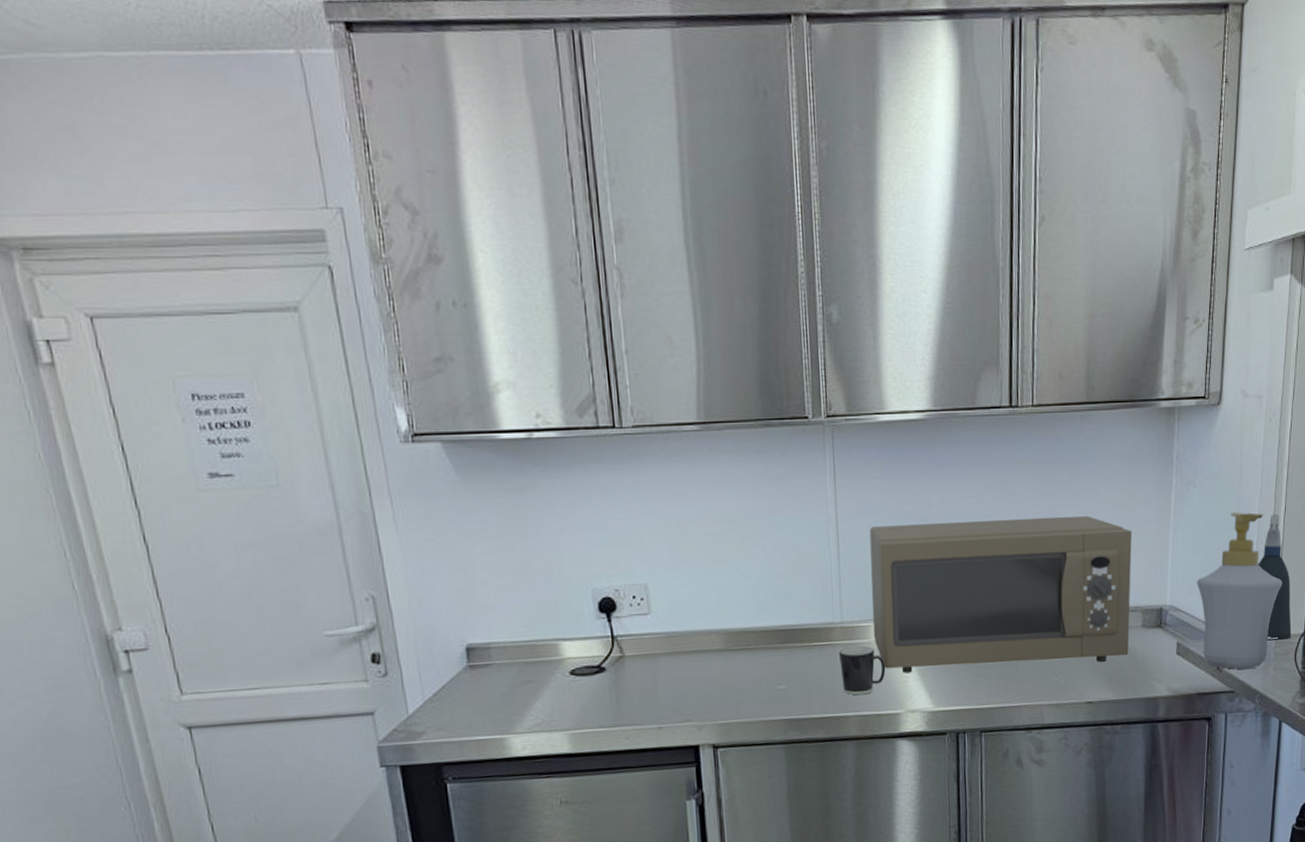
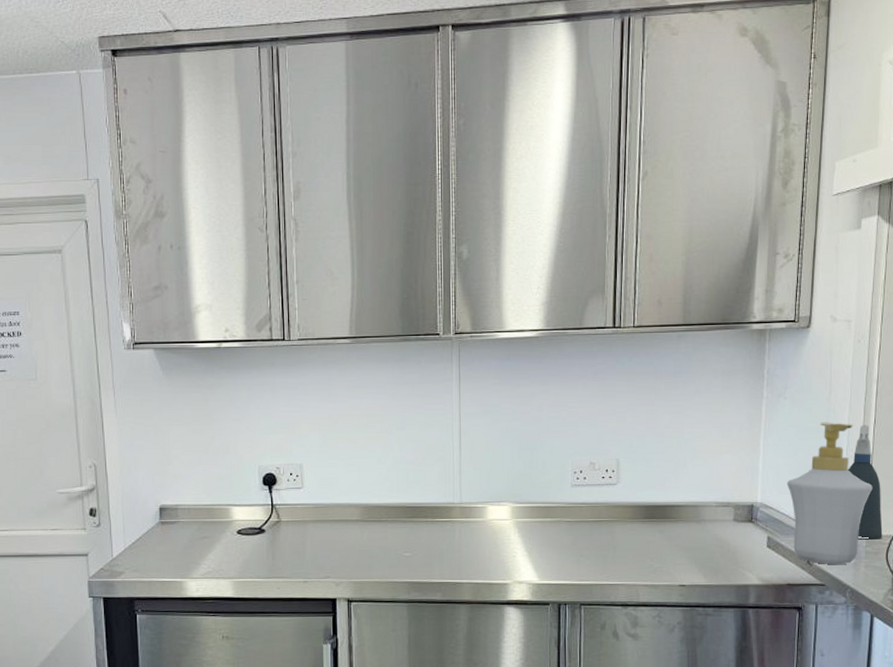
mug: present [839,646,886,696] -> none [457,524,497,566]
microwave: present [869,516,1132,673] -> none [487,421,724,551]

